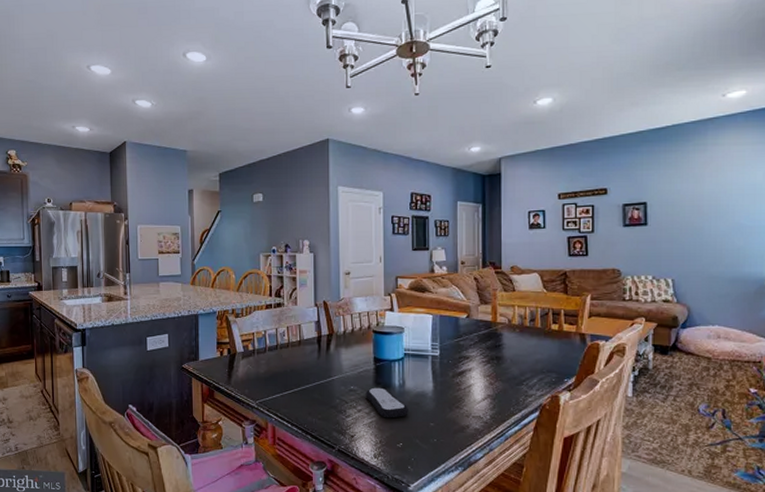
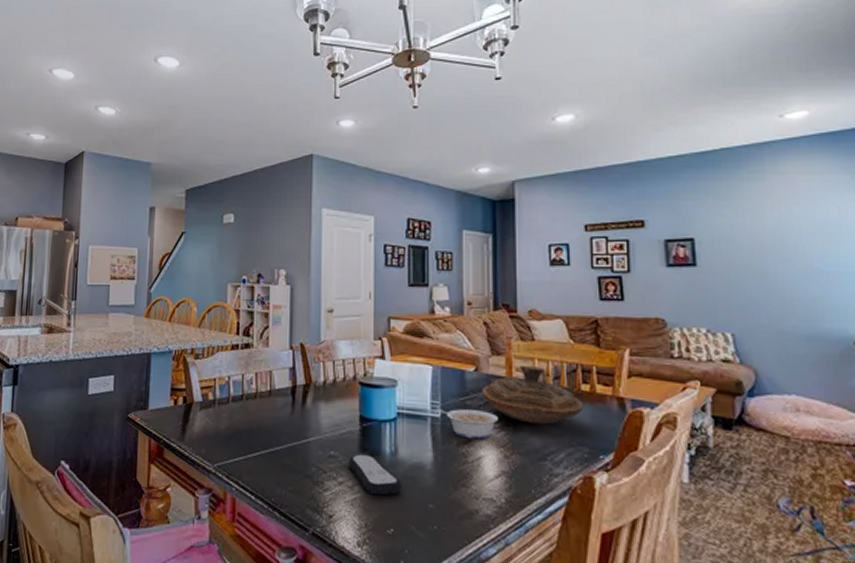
legume: none [435,348,485,371] -> present [436,408,498,440]
decorative bowl: none [472,312,553,357] -> present [481,366,584,424]

